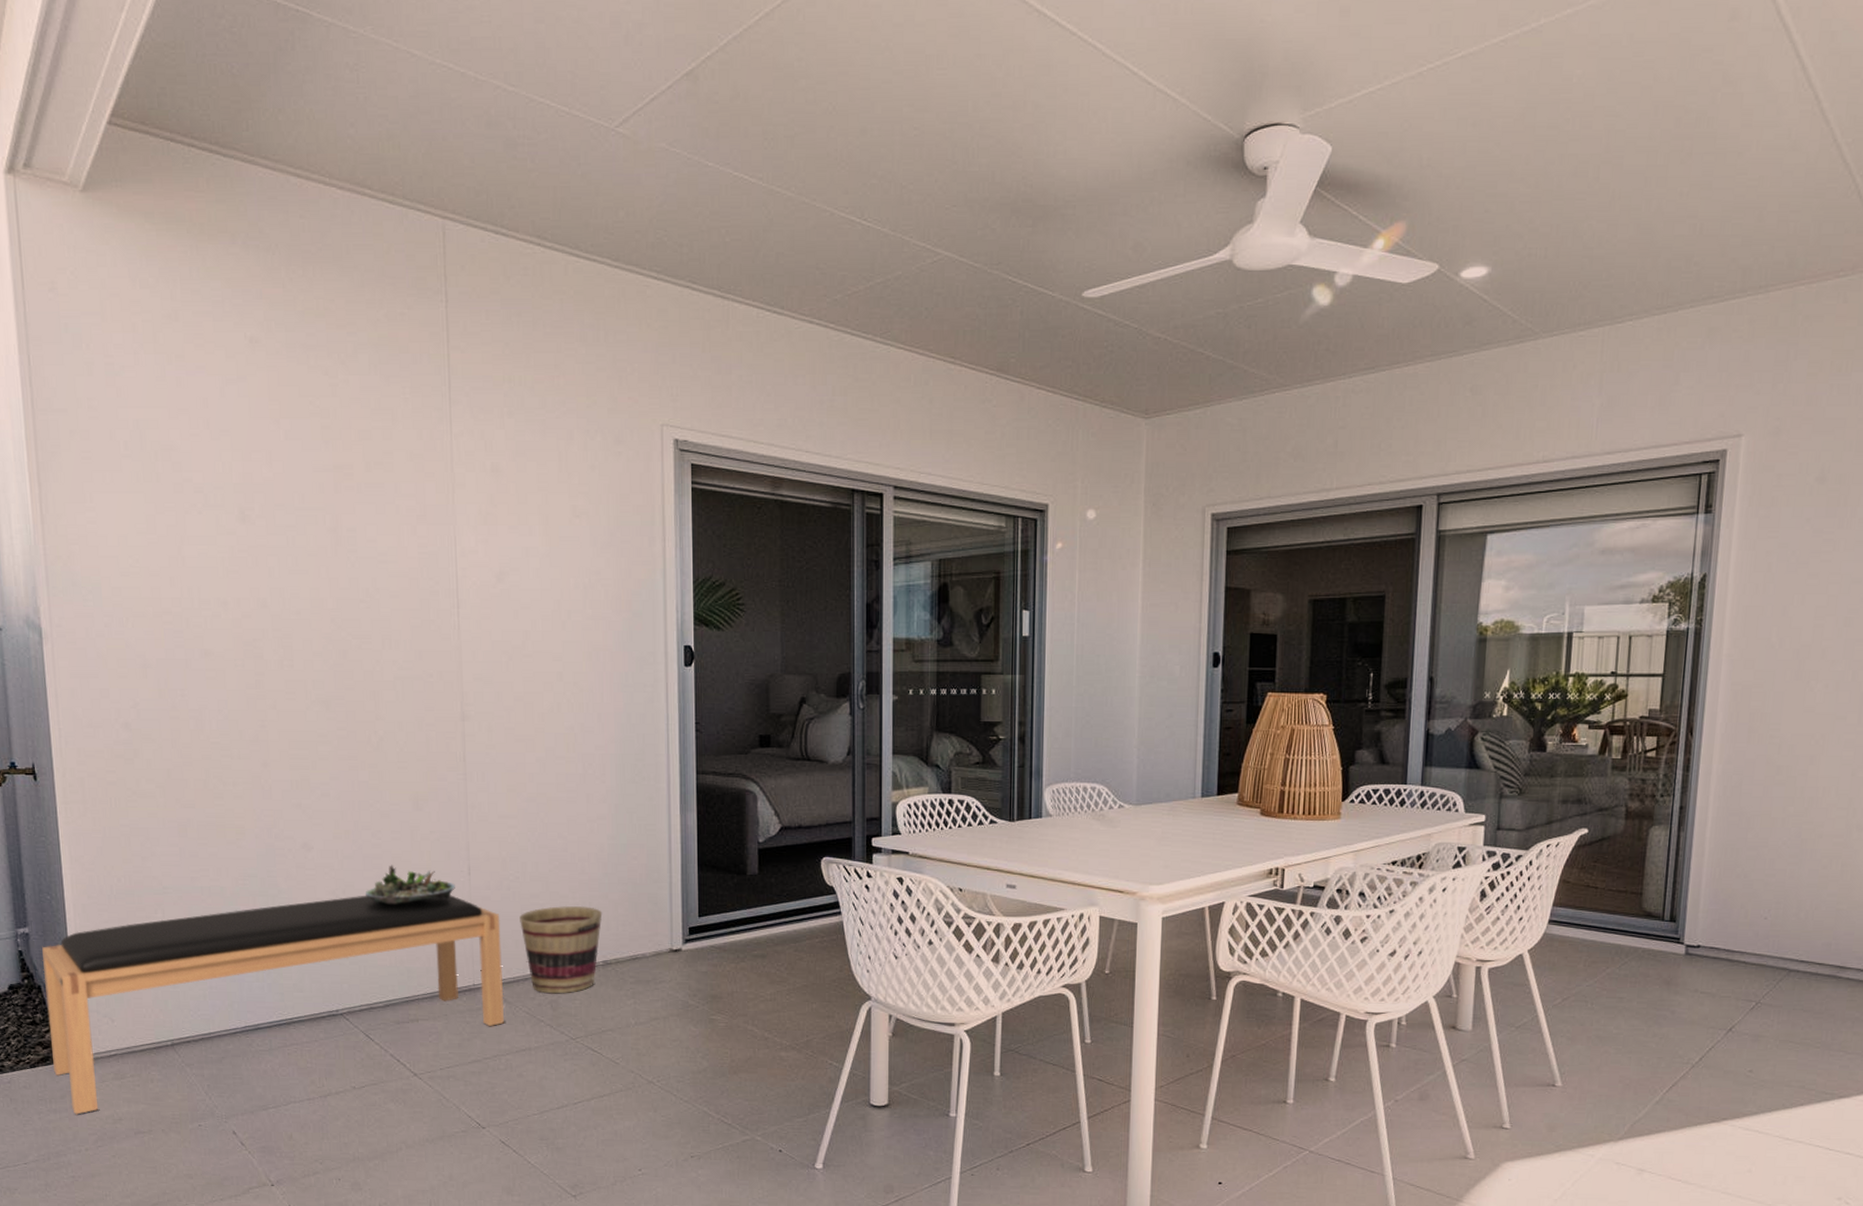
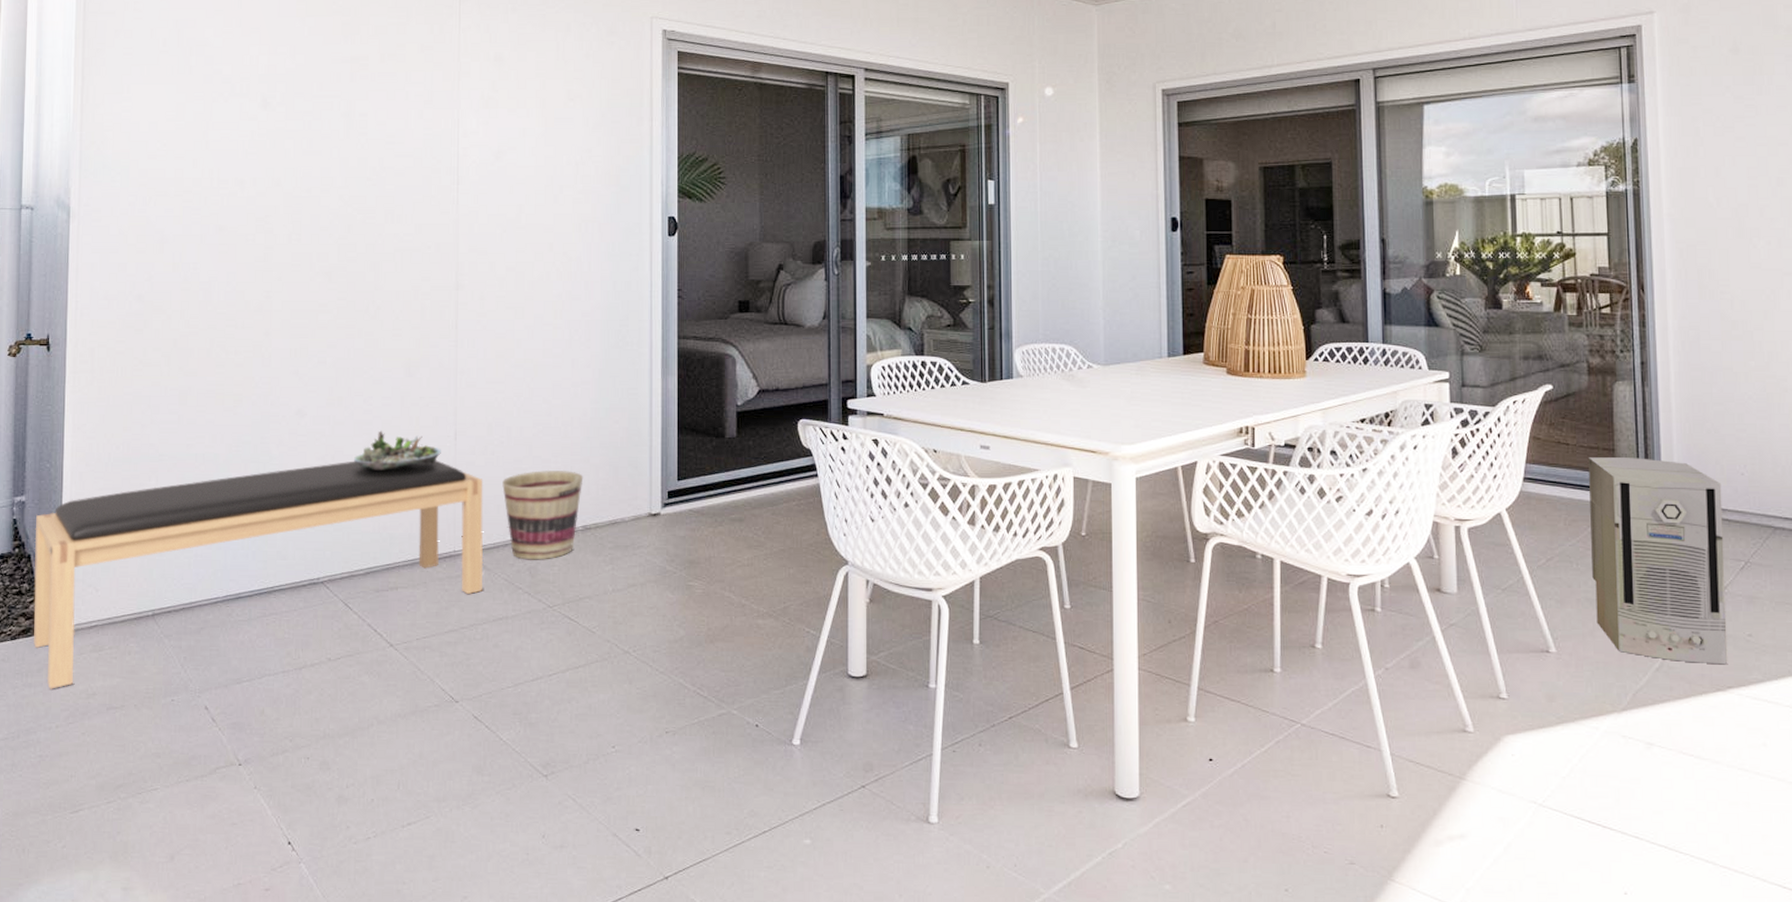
air purifier: none [1604,901,1744,1098] -> present [1589,457,1728,665]

